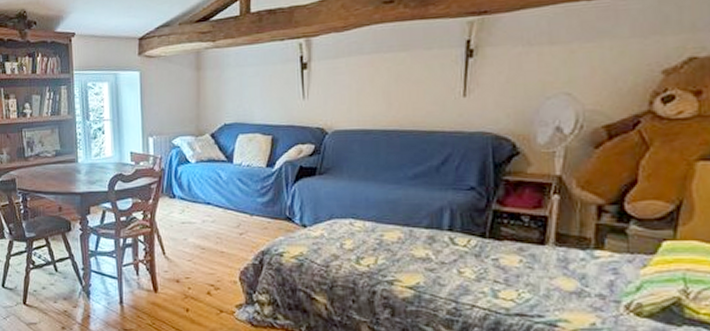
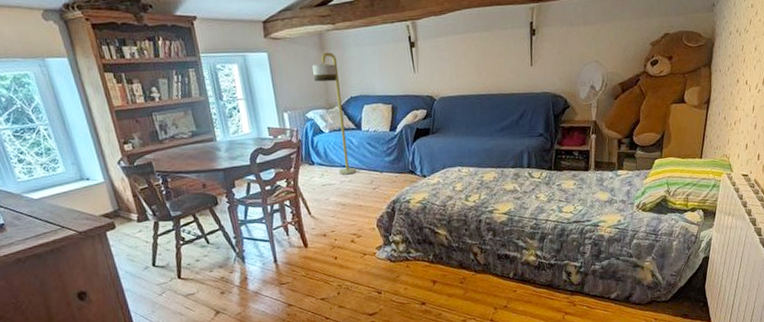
floor lamp: none [185,72,223,214] -> present [312,52,357,176]

